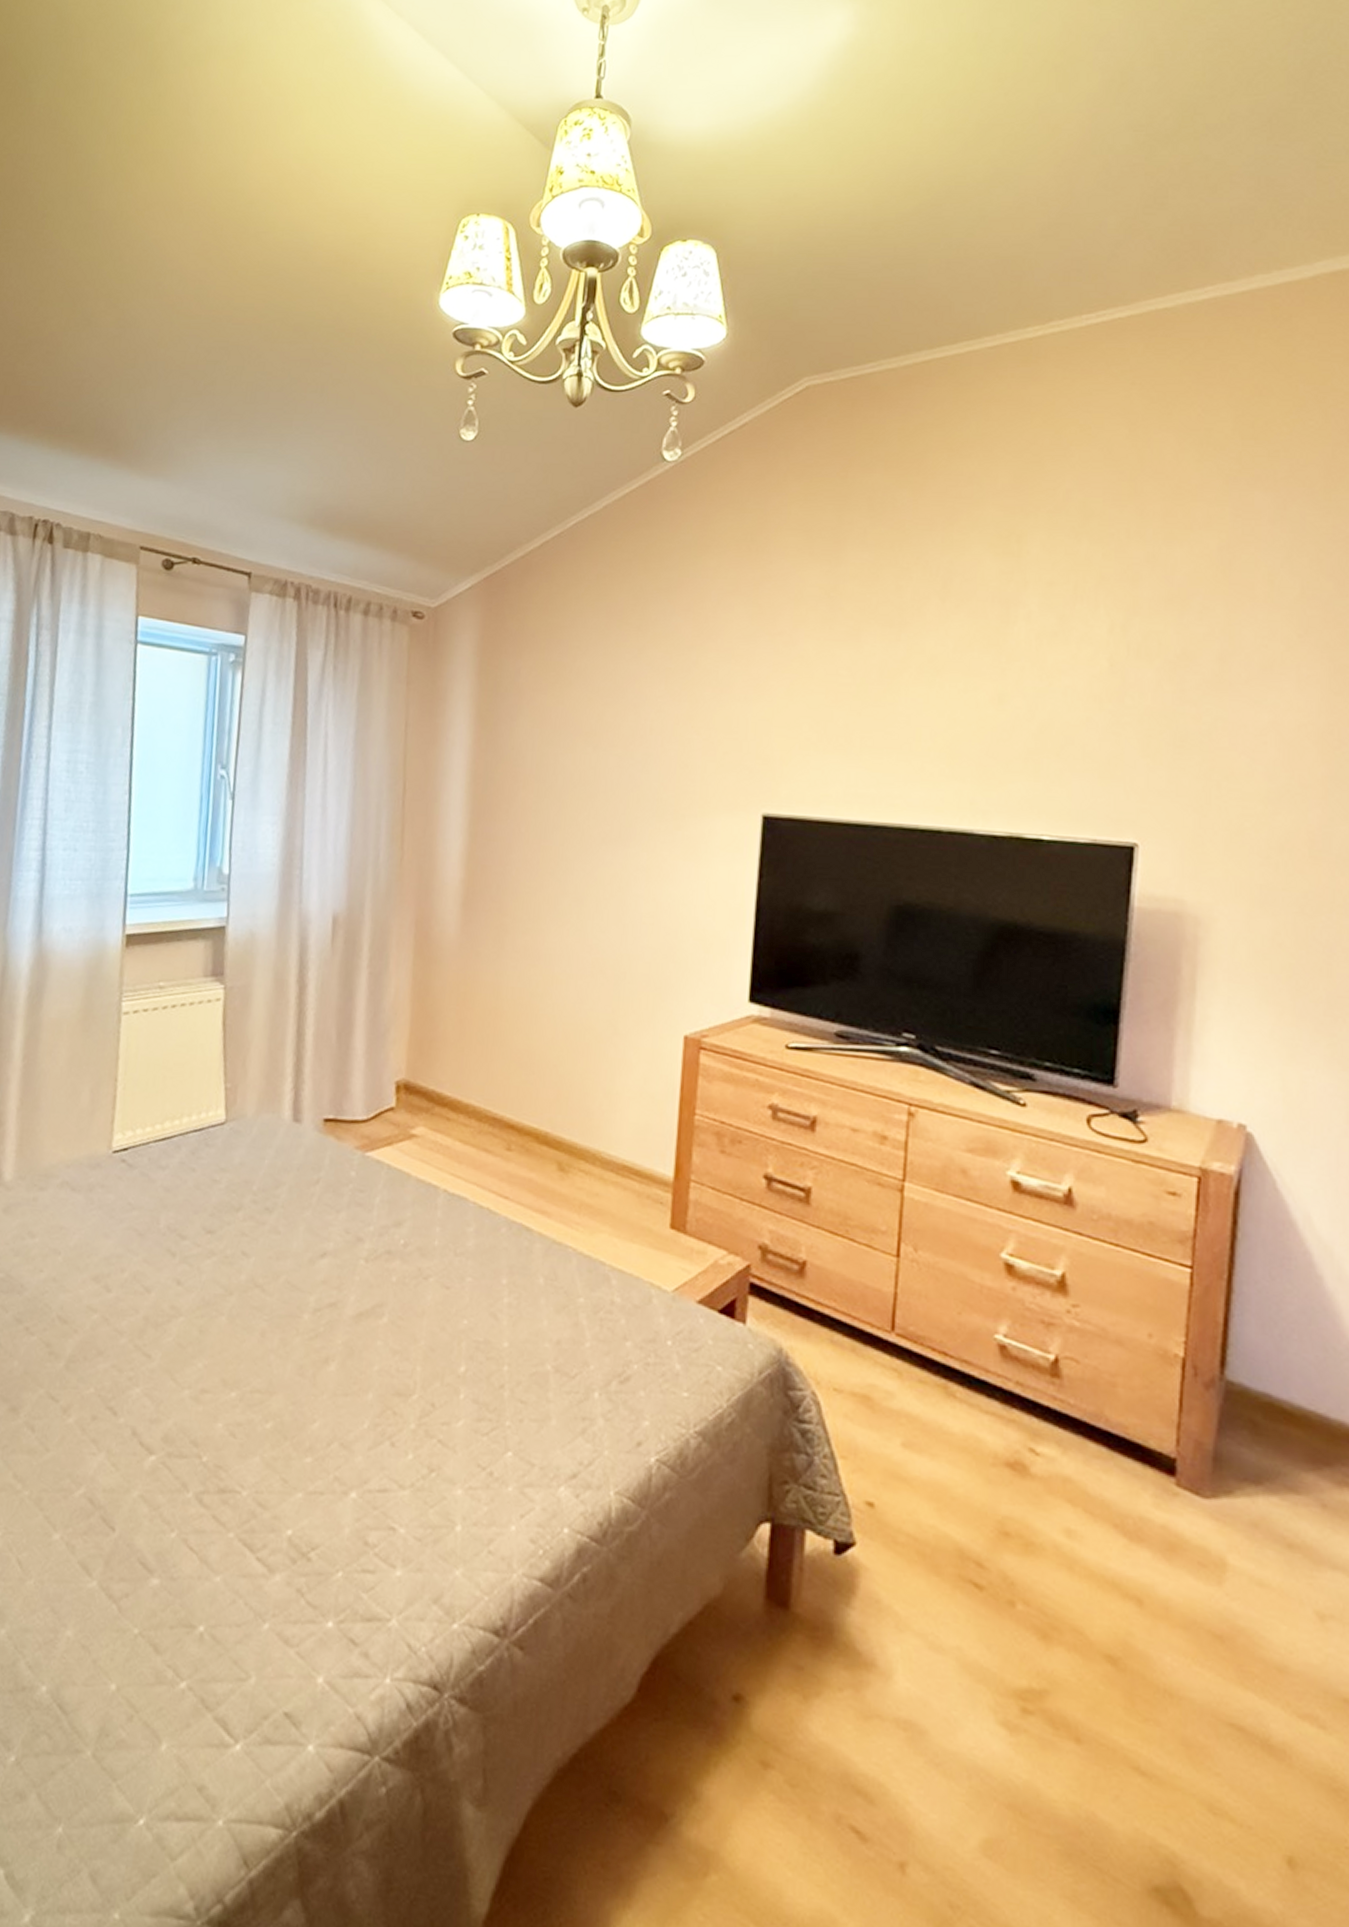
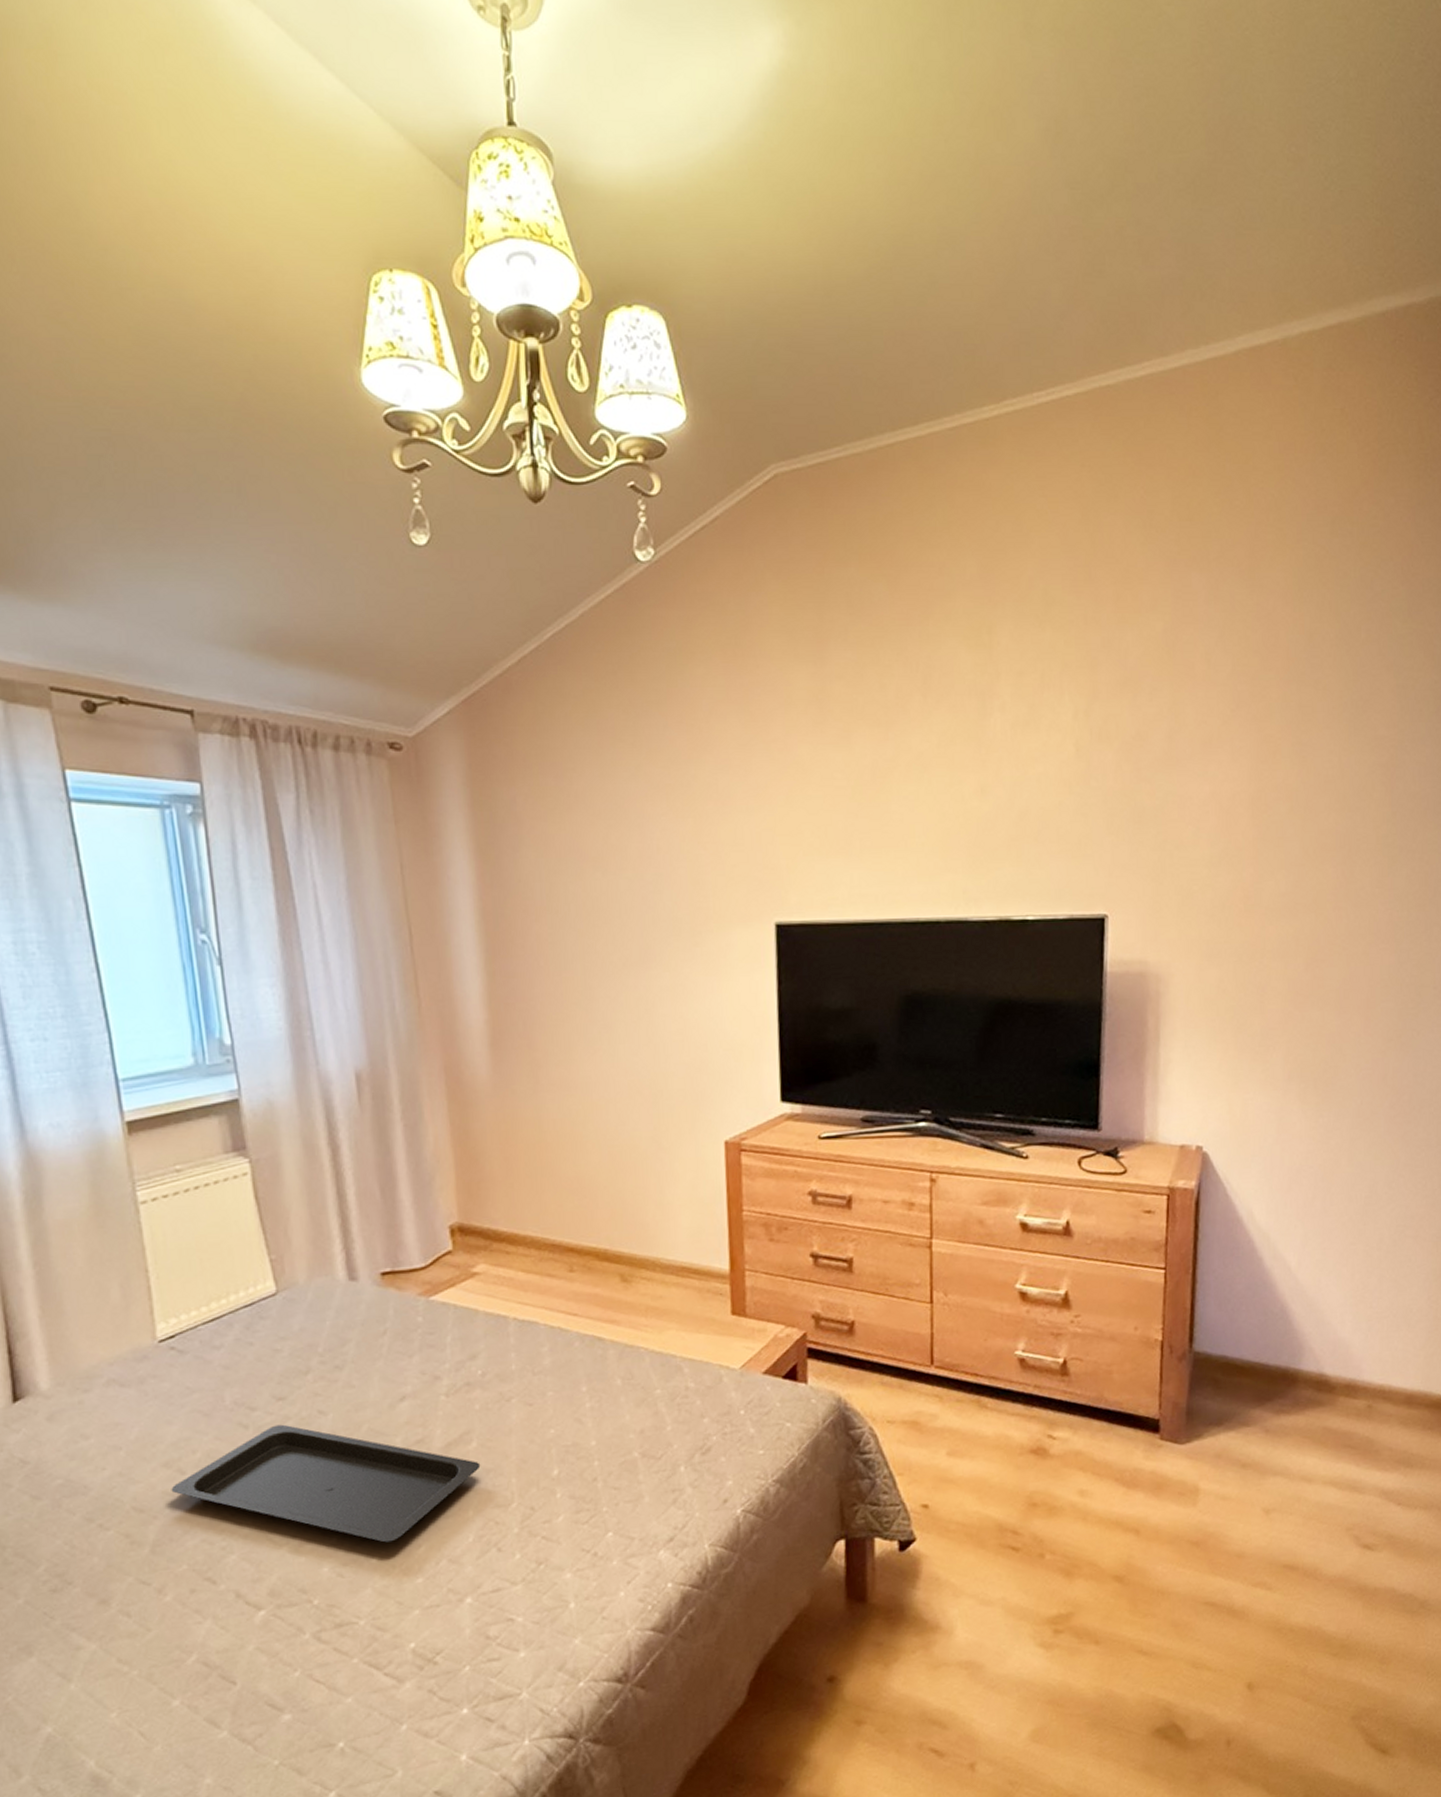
serving tray: none [95,1258,388,1410] -> present [171,1424,481,1543]

